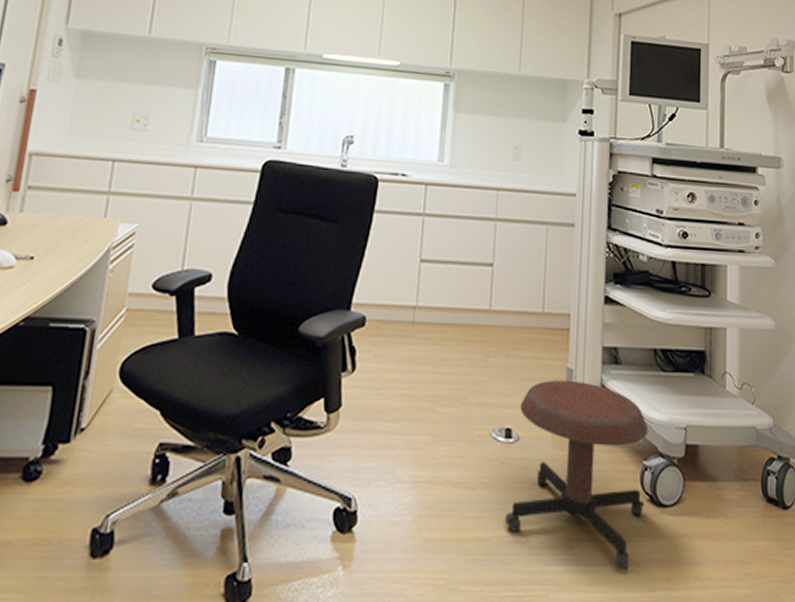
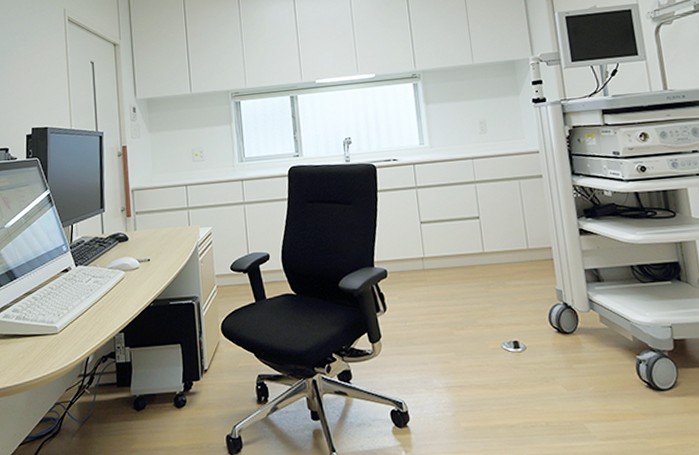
stool: present [504,379,649,571] -> none [522,298,644,443]

